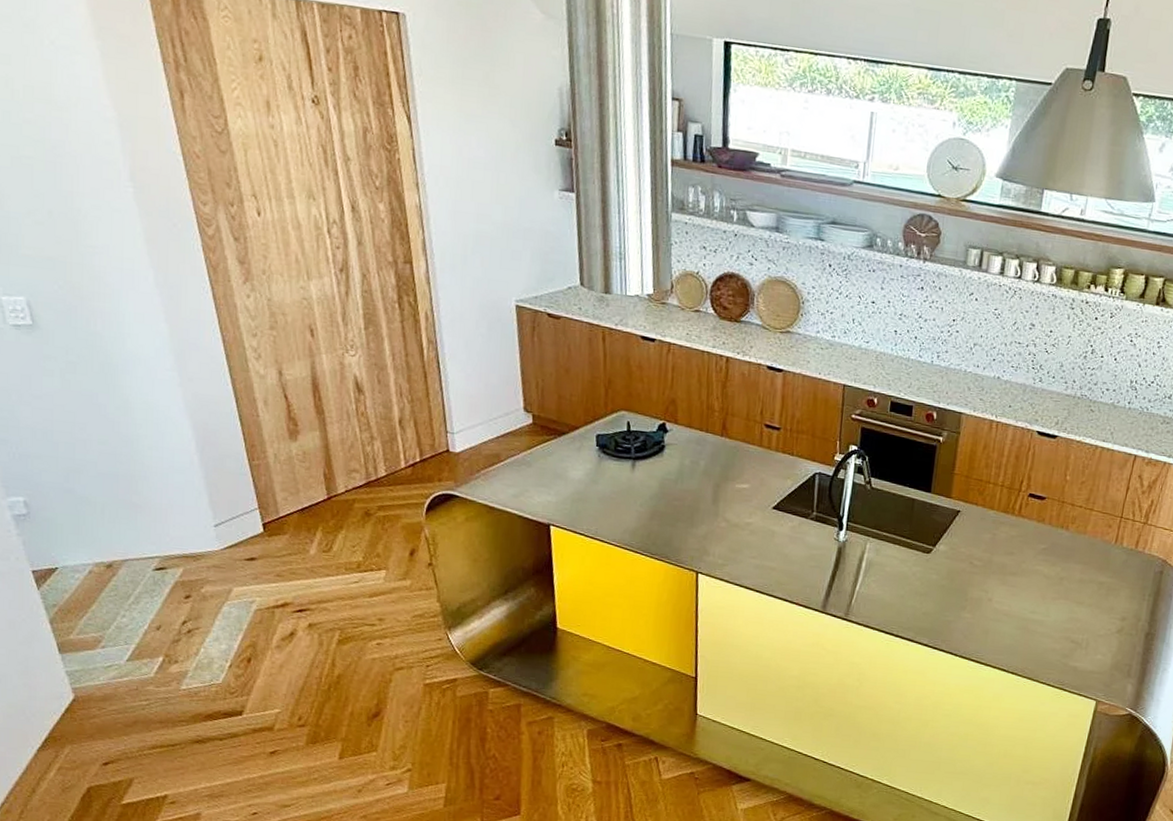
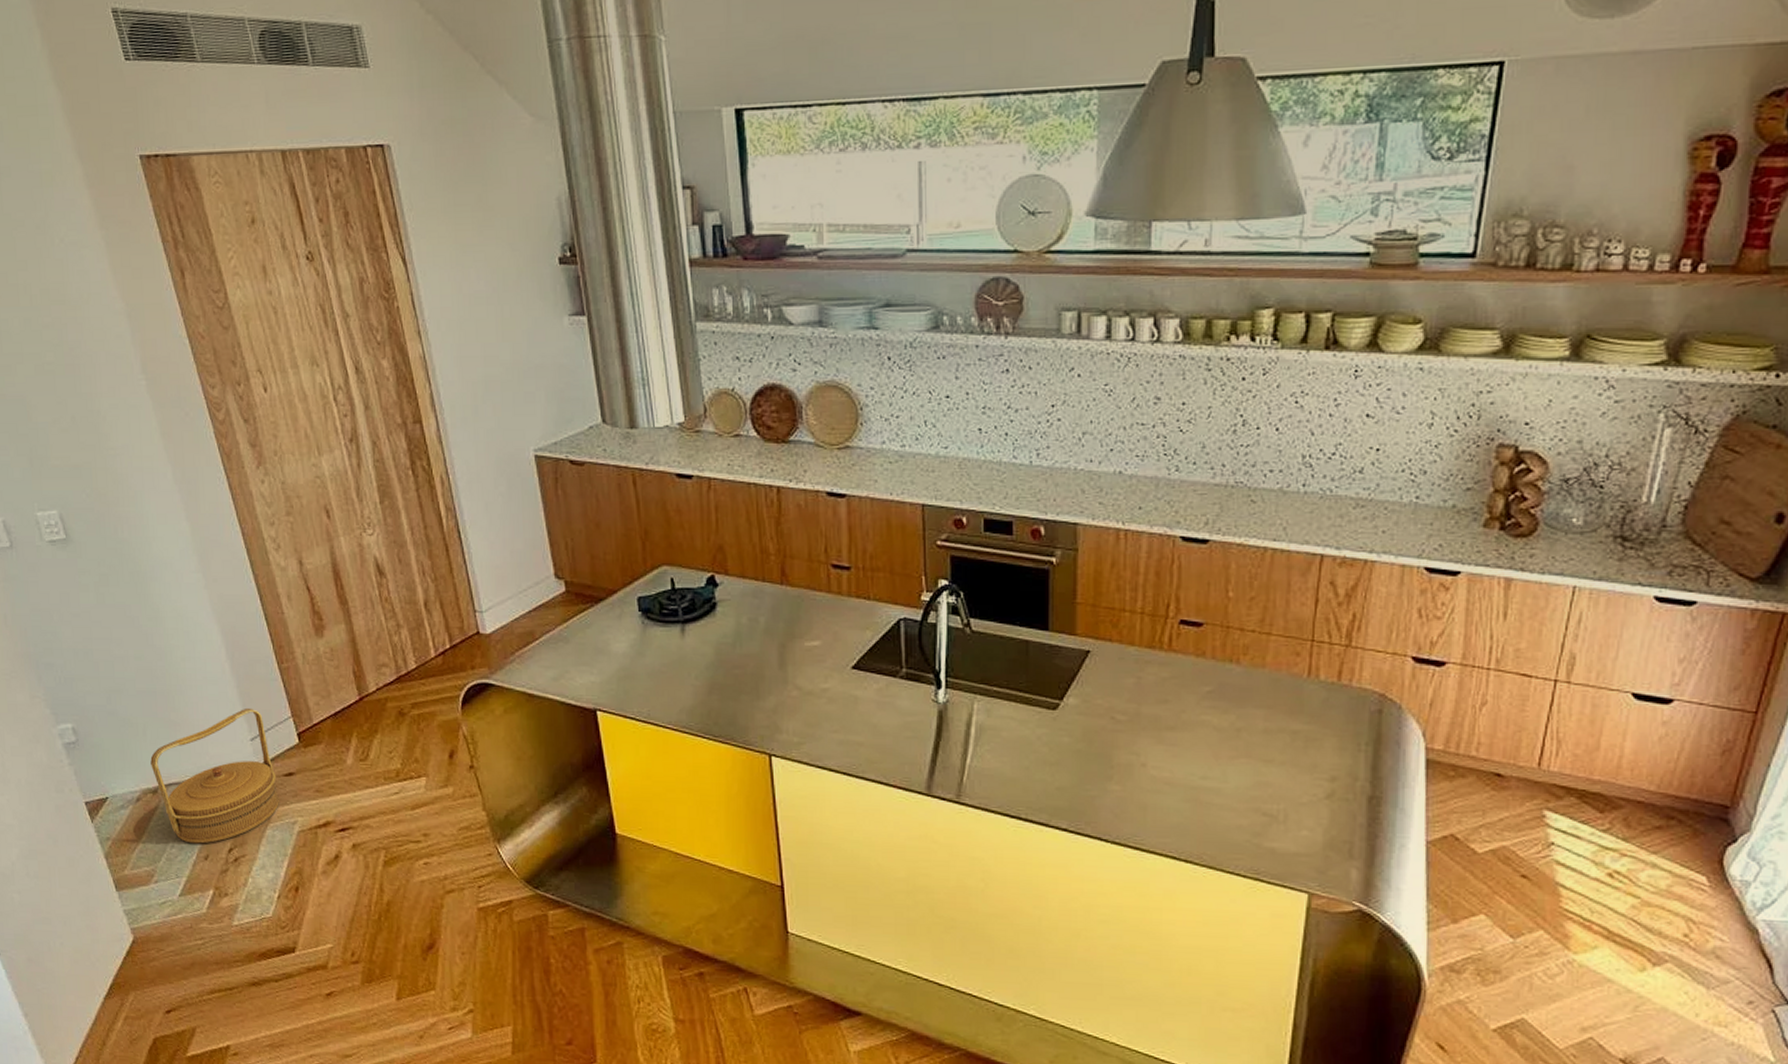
basket: none [107,497,239,616] -> present [150,707,279,844]

